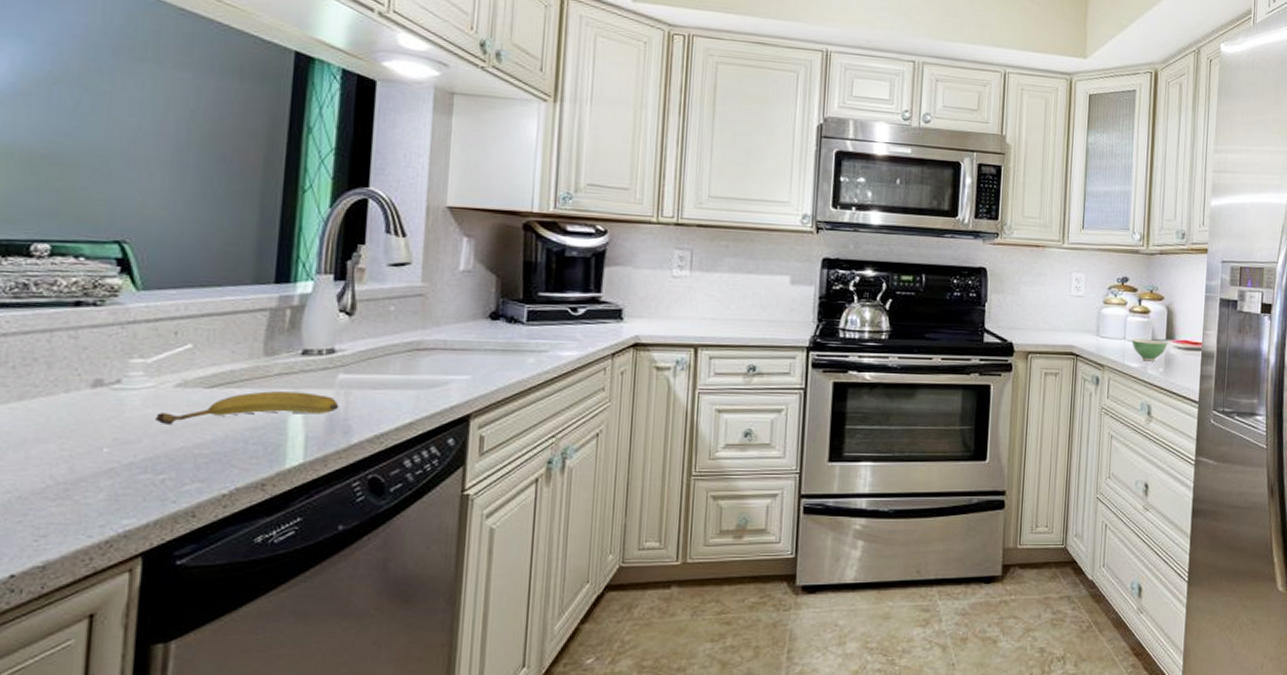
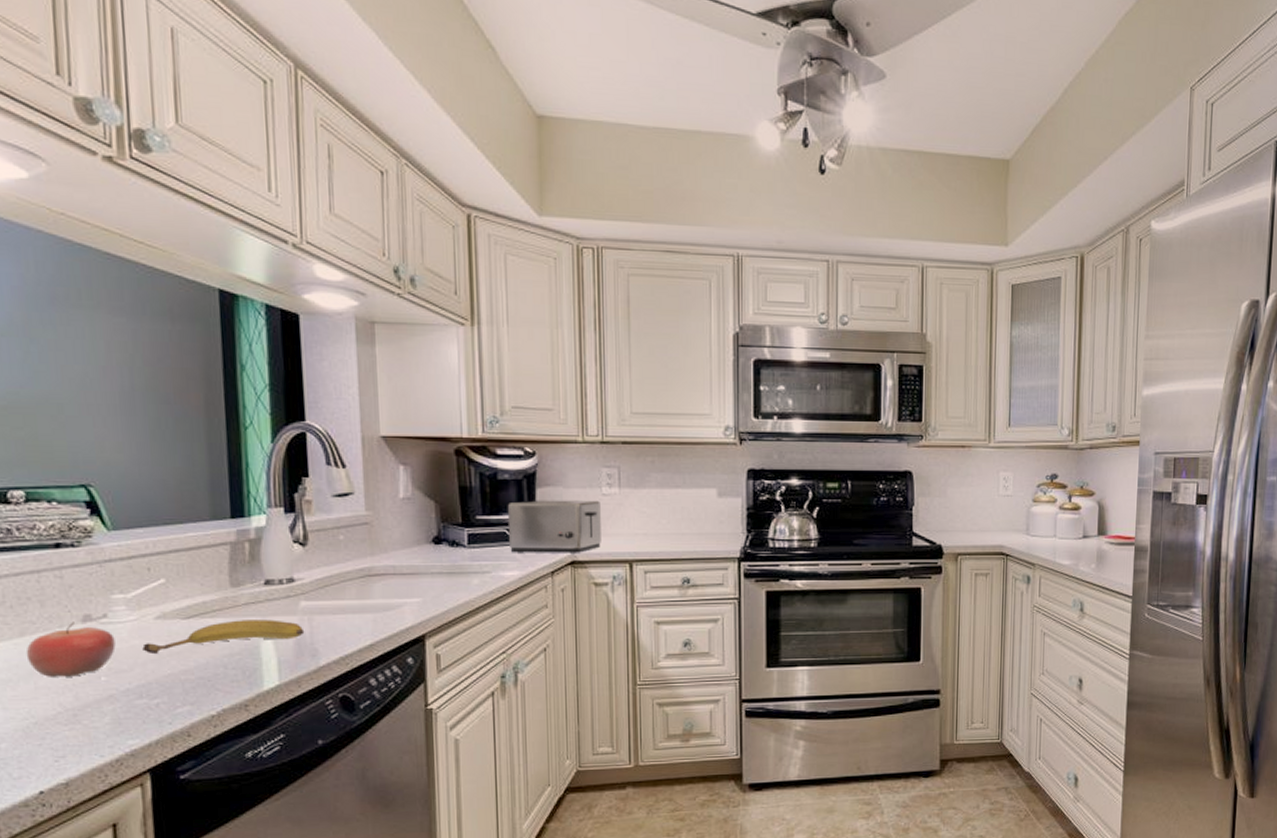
fruit: none [21,386,126,447] -> present [25,622,116,677]
toaster: none [569,279,670,337] -> present [507,500,601,555]
bowl: present [1131,338,1168,362] -> none [1062,536,1100,558]

